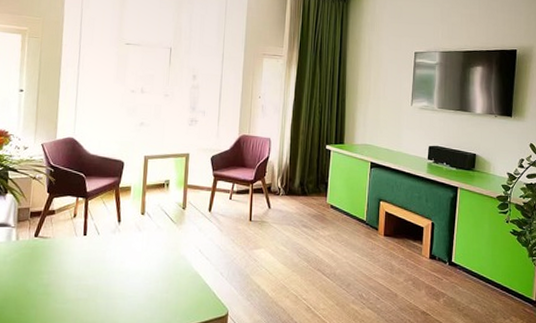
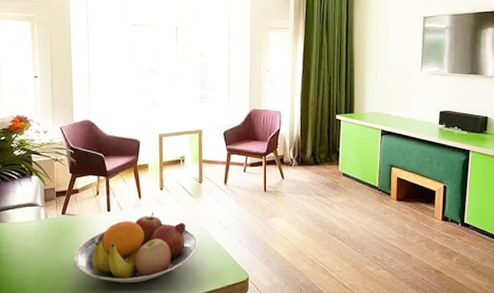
fruit bowl: none [43,238,177,314] -> present [74,213,198,282]

